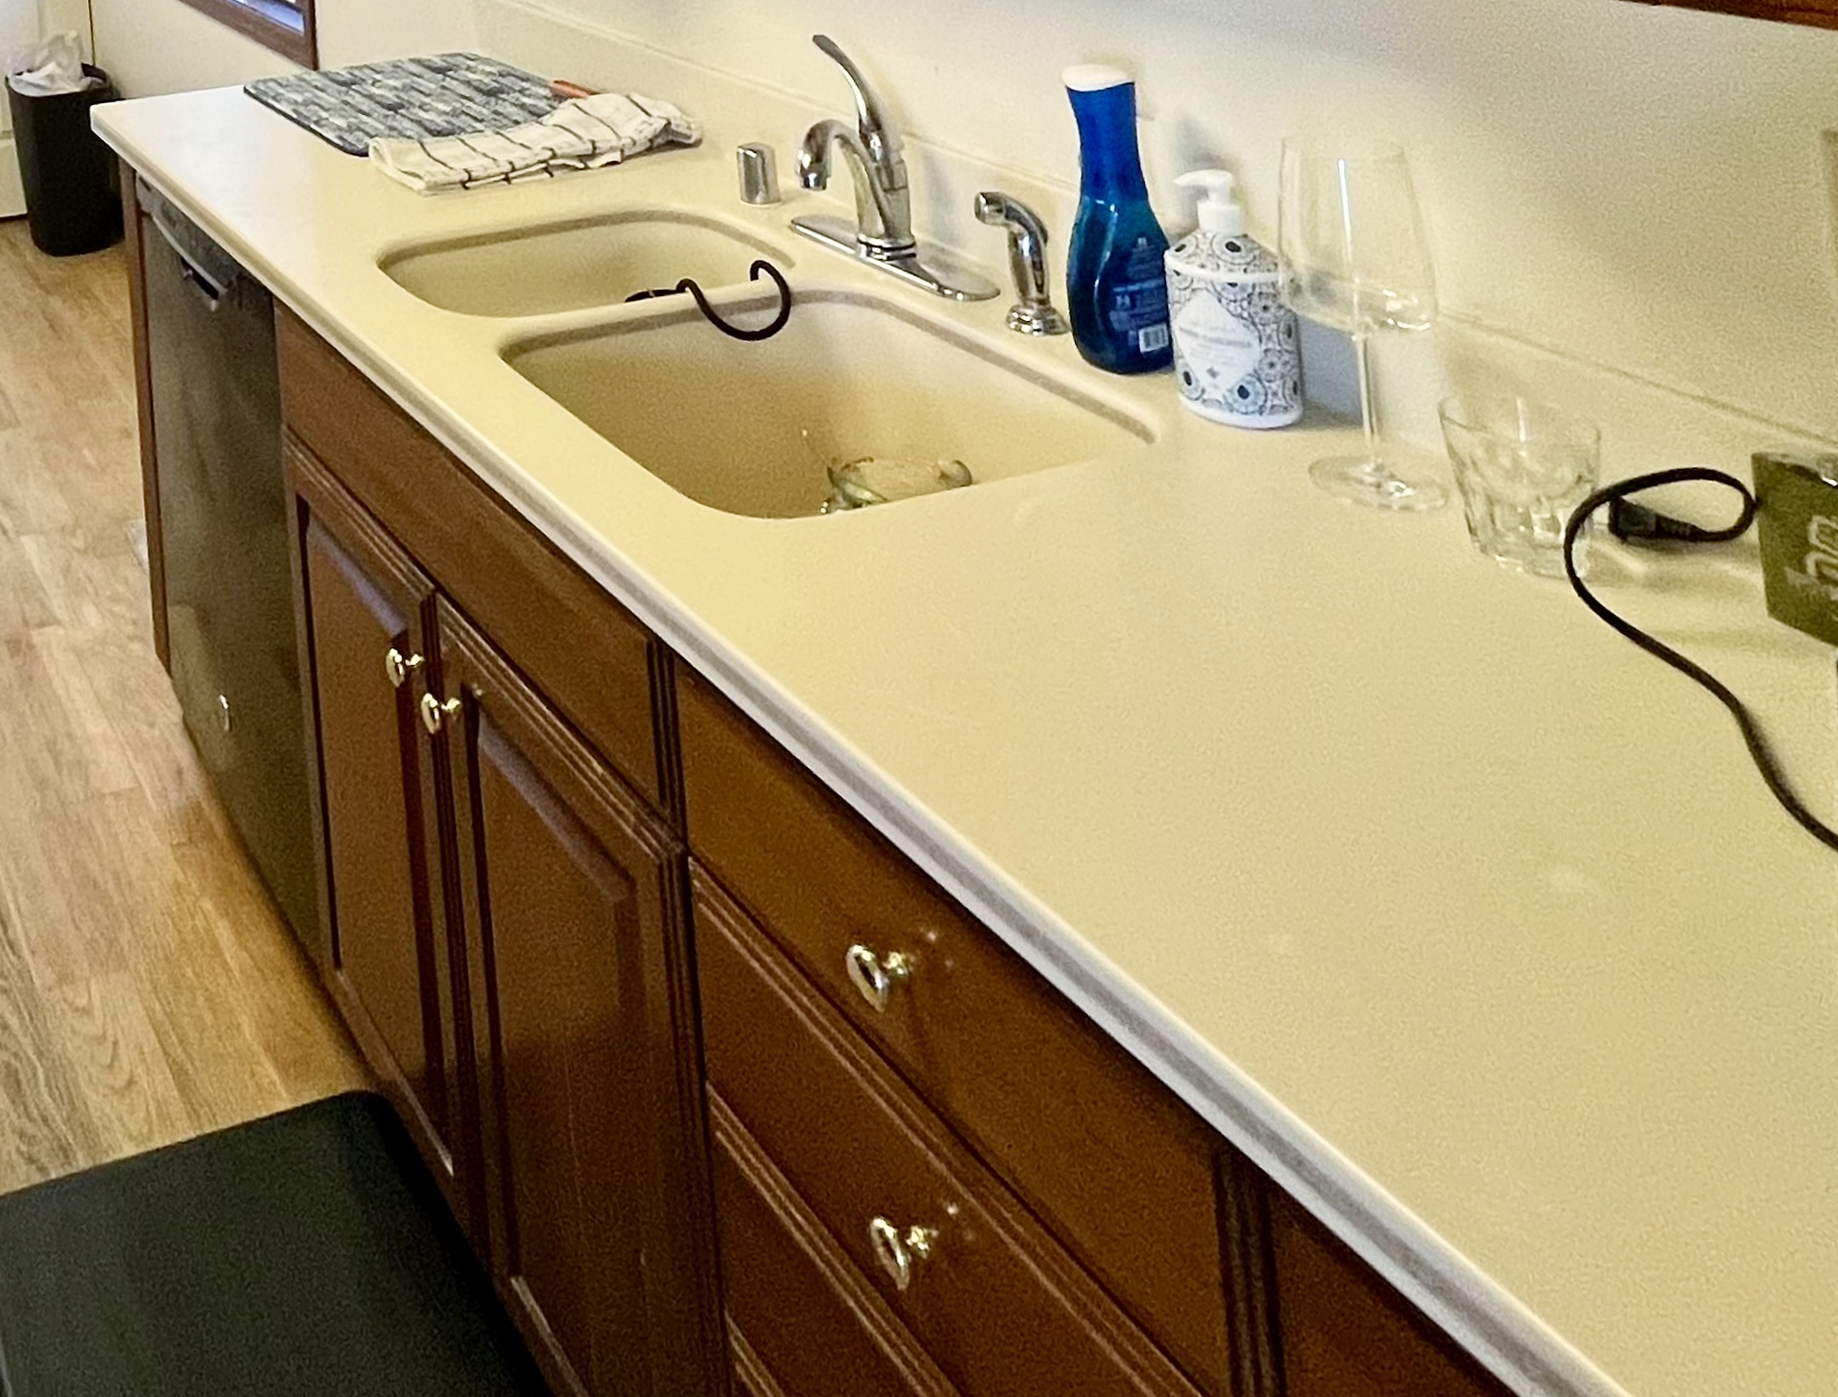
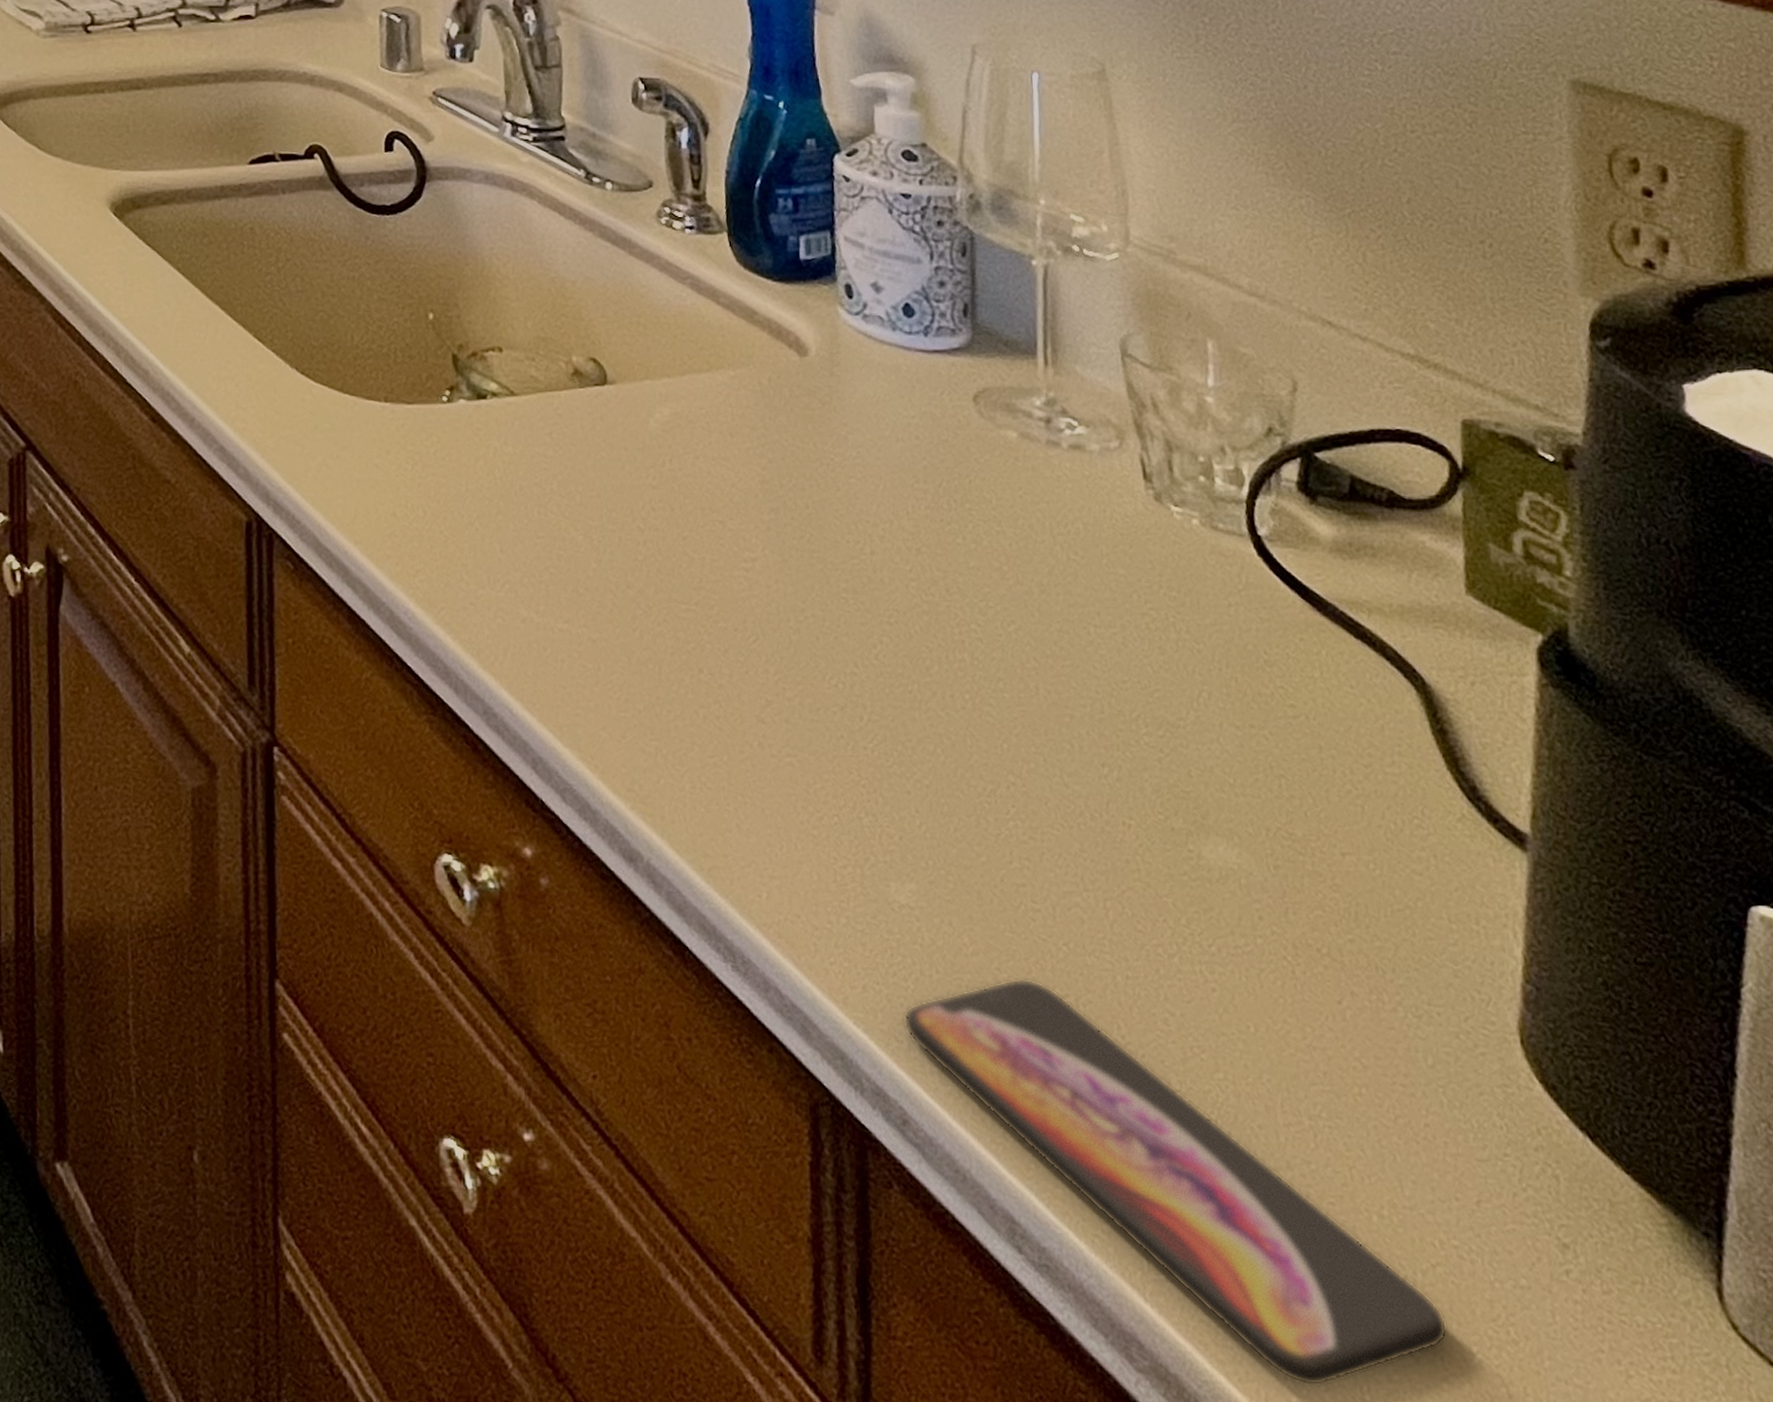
smartphone: none [1290,1015,1811,1379] -> present [903,979,1448,1386]

